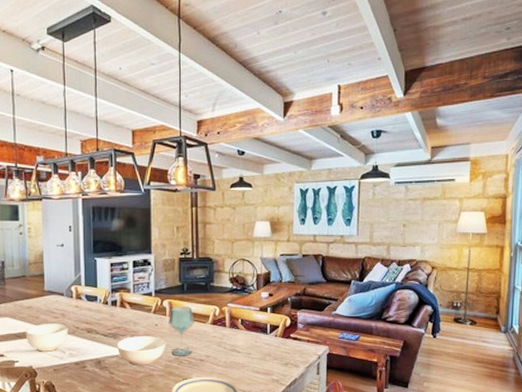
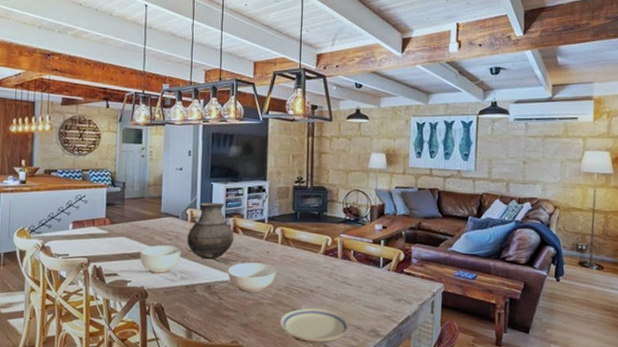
vase: none [73,278,122,335] -> present [187,202,234,260]
wine glass: present [168,305,195,356] -> none [279,234,306,286]

